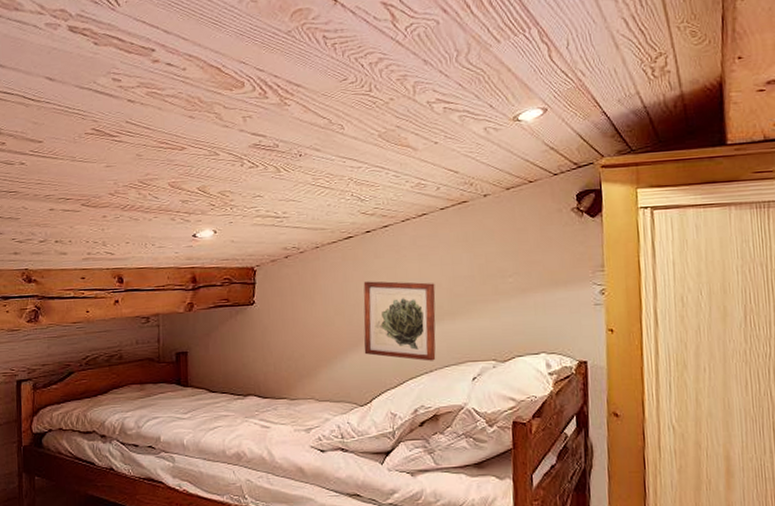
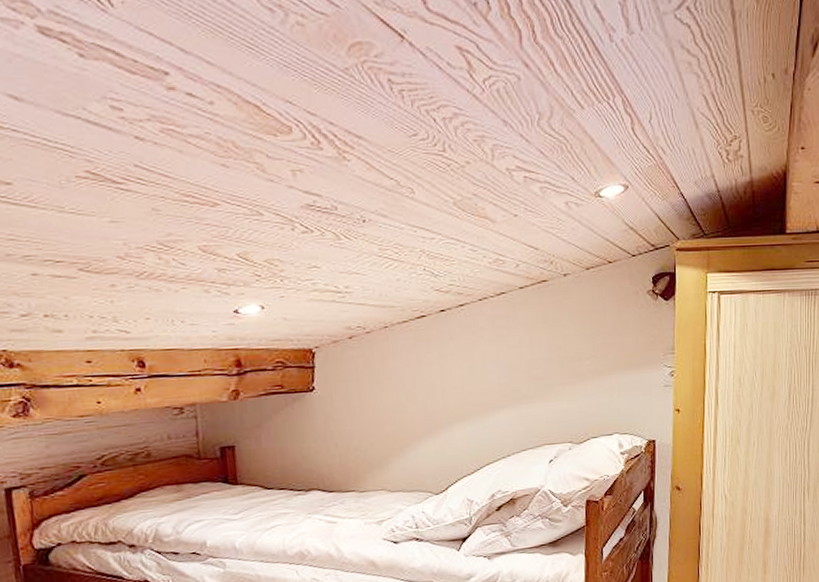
wall art: present [363,281,436,361] -> none [438,364,514,446]

